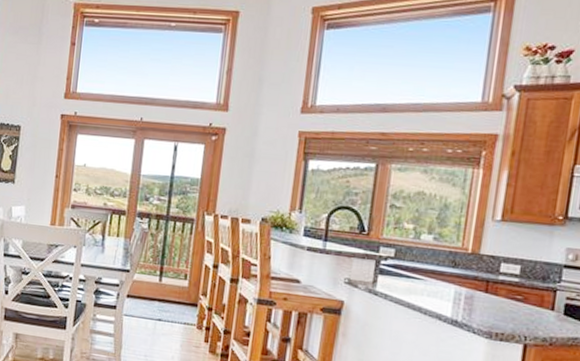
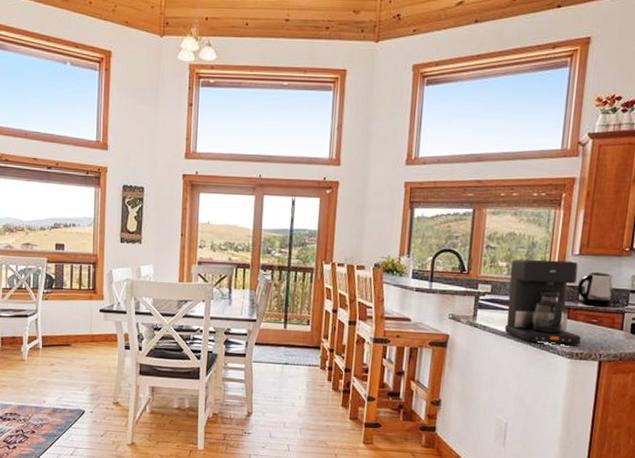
coffee maker: none [410,222,502,324] -> present [505,259,581,345]
kettle: none [498,241,542,282] -> present [577,271,613,307]

